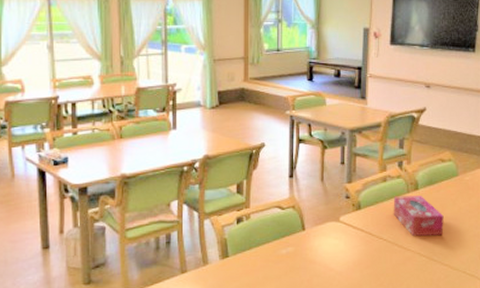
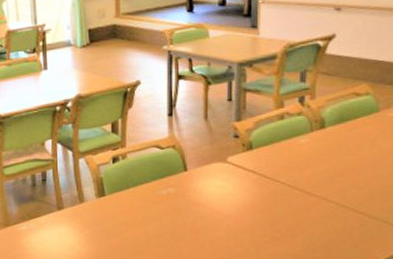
tissue box: present [393,195,444,236] -> none [292,135,359,180]

